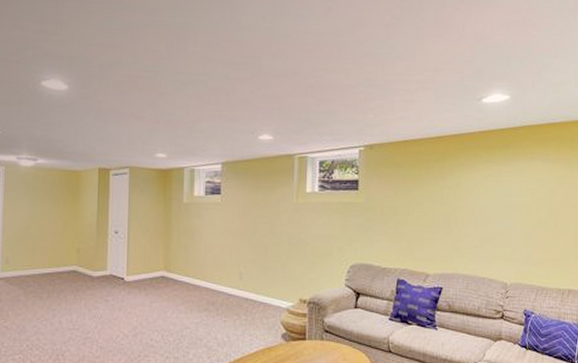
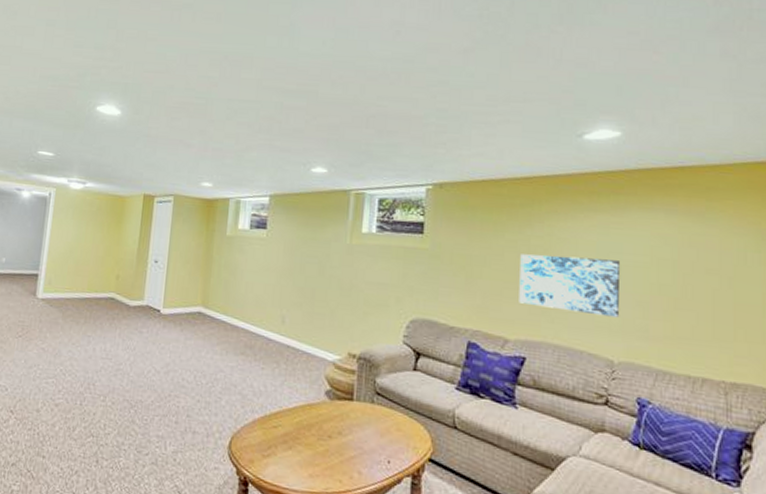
wall art: none [436,201,510,248] -> present [519,254,620,318]

